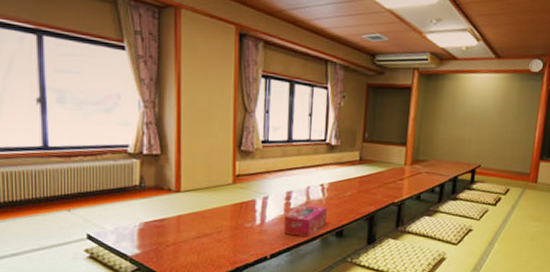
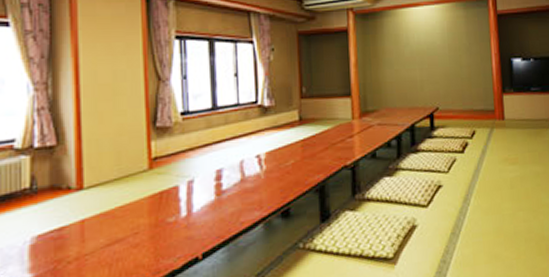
tissue box: present [283,204,327,238] -> none [216,182,268,225]

